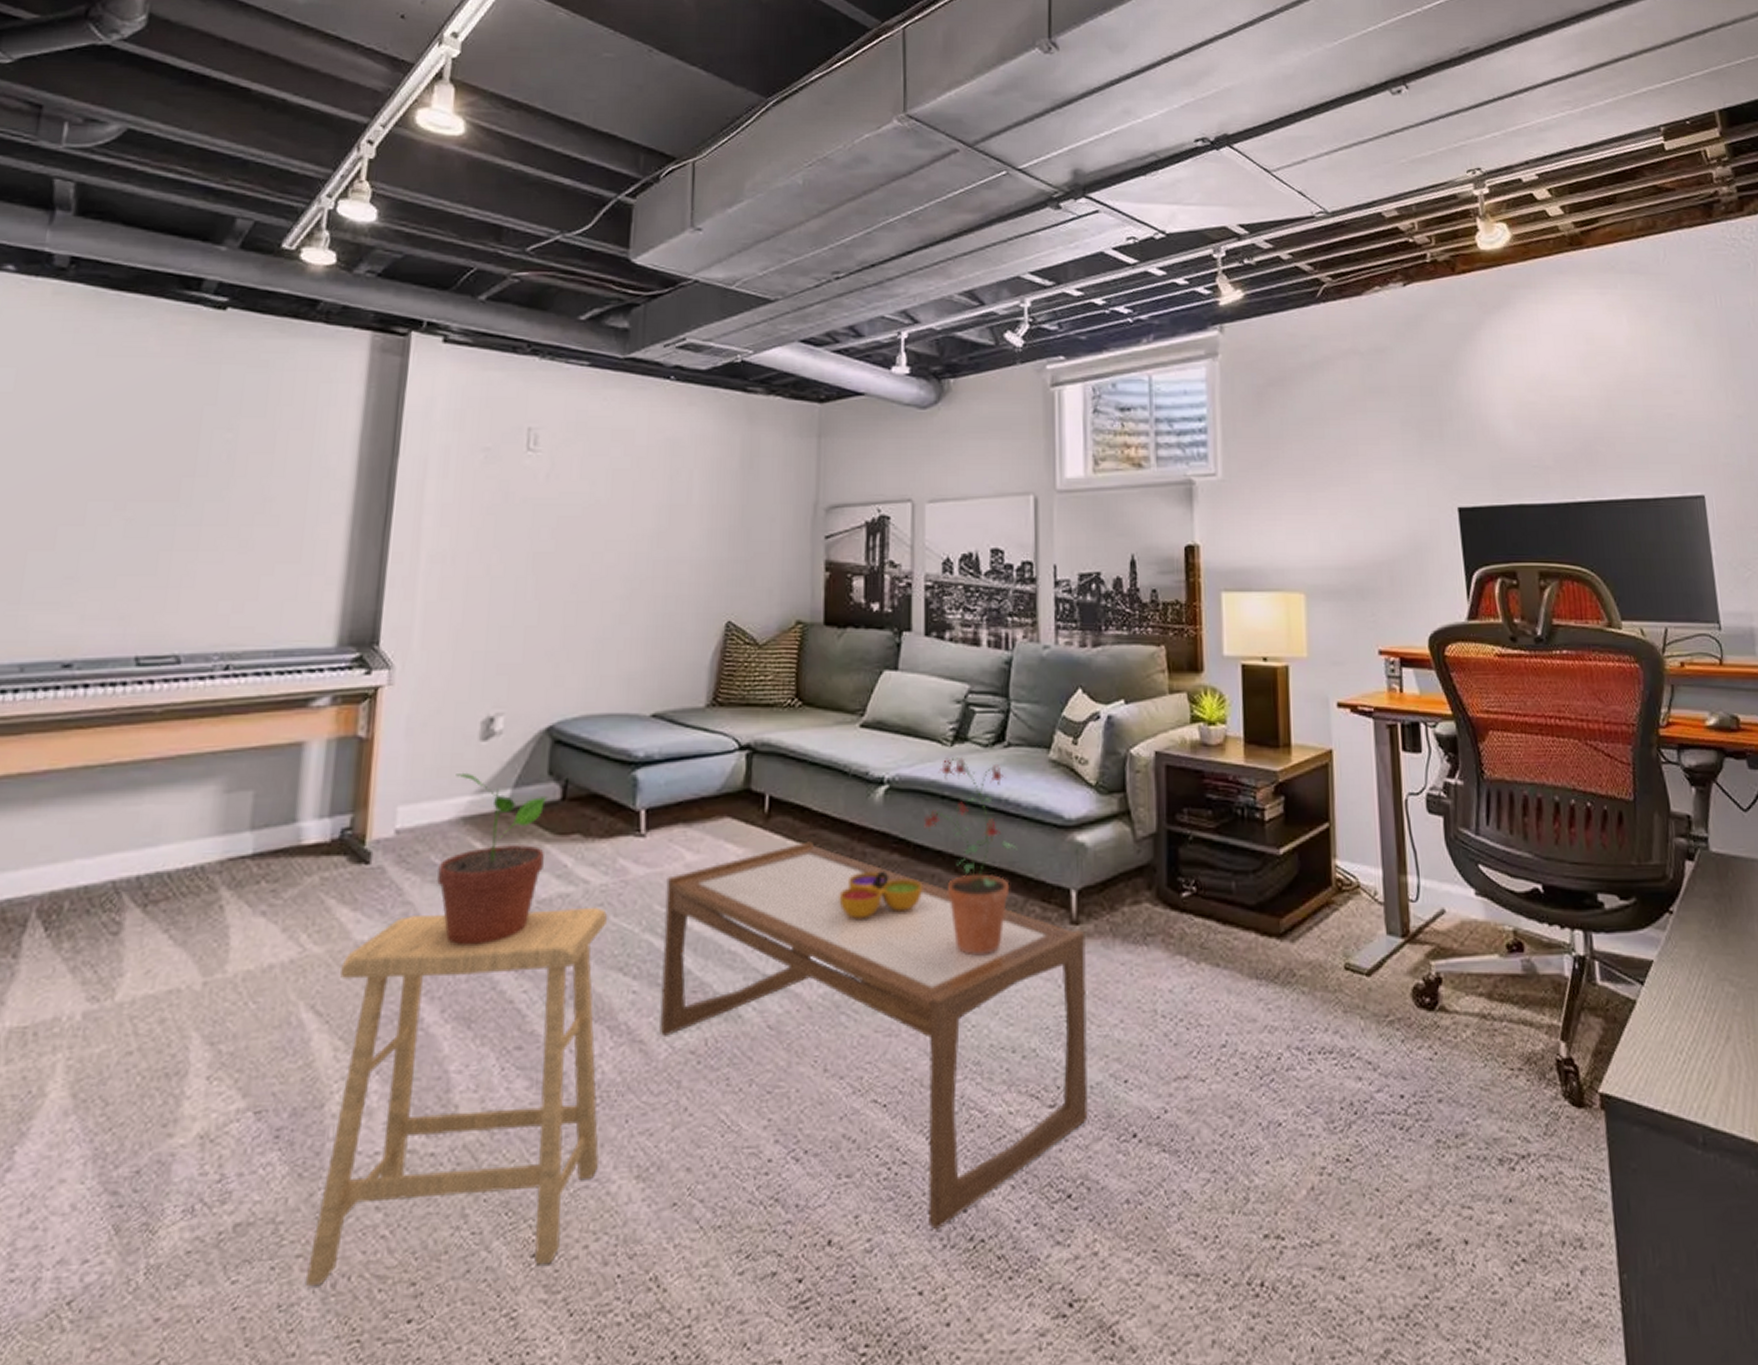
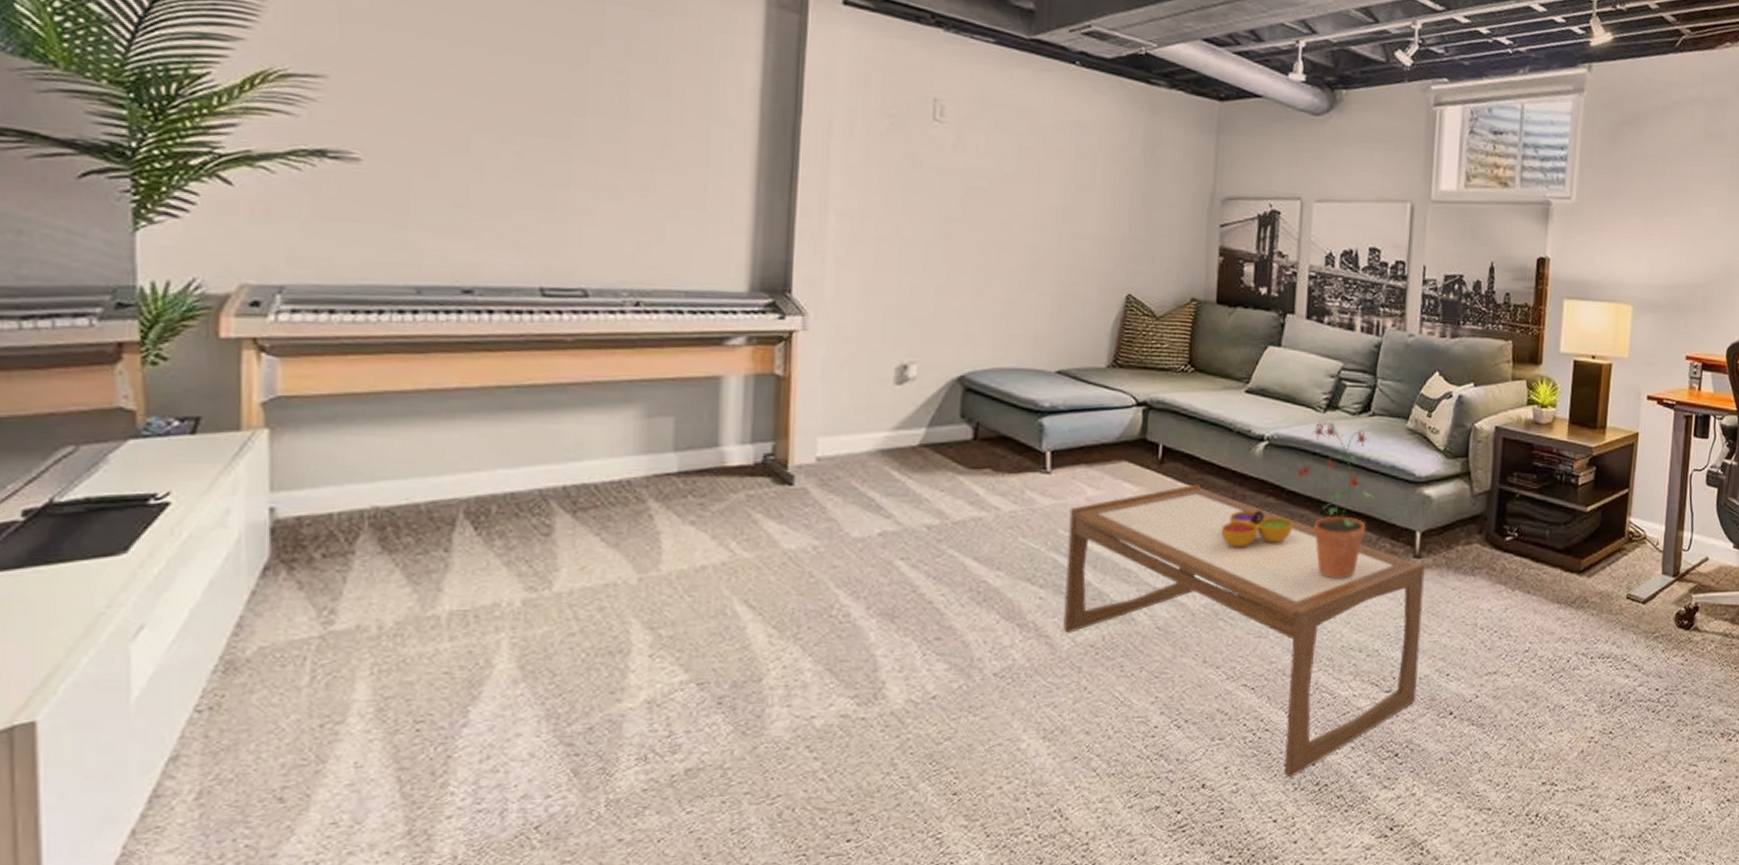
stool: present [304,907,607,1287] -> none [753,529,1016,816]
potted plant: present [436,772,548,945] -> none [857,411,960,556]

